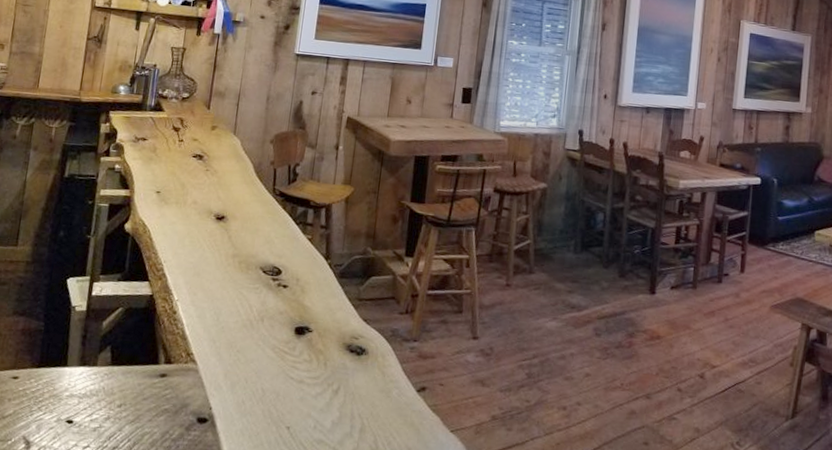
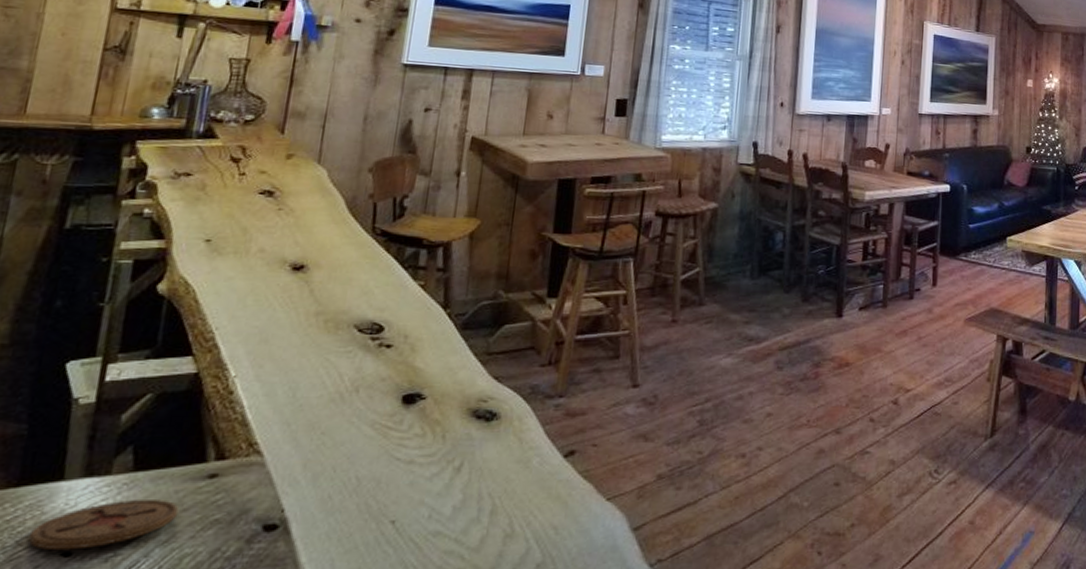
coaster: none [46,386,141,419] -> present [28,499,179,551]

